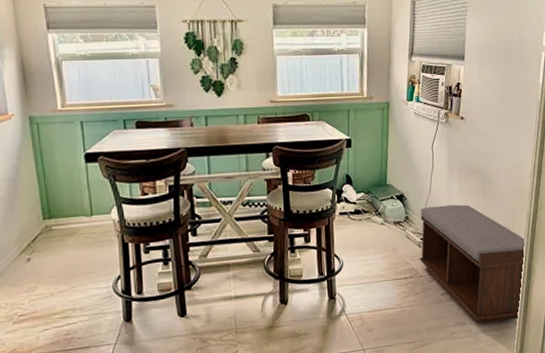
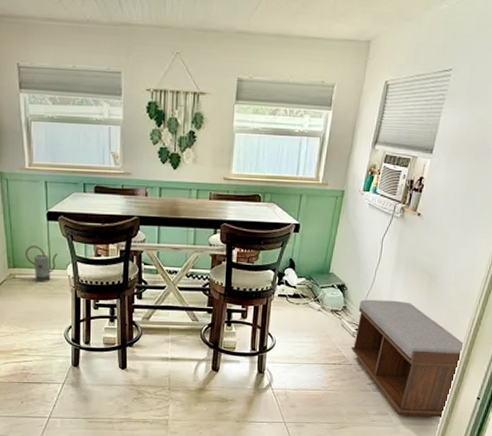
watering can: none [62,191,100,231] -> present [25,246,58,282]

